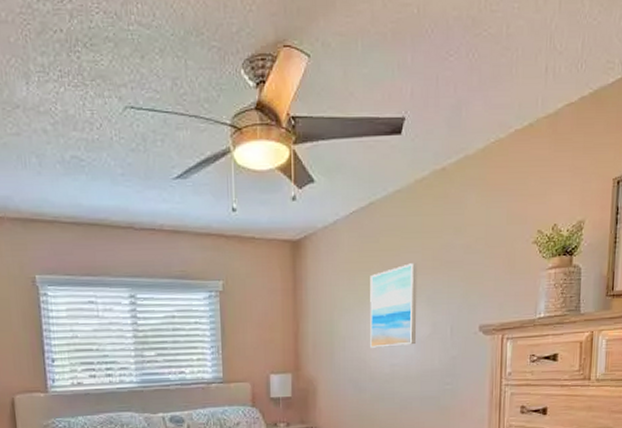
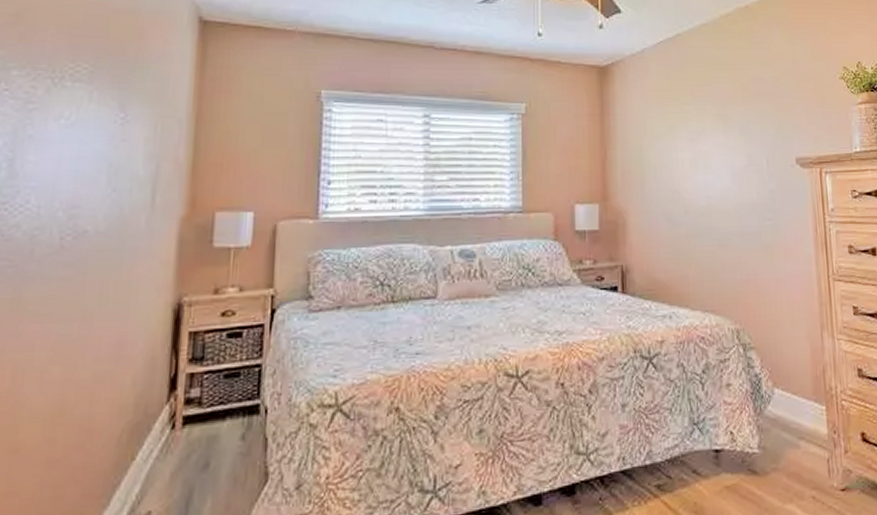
wall art: present [370,263,418,348] -> none [680,93,732,178]

